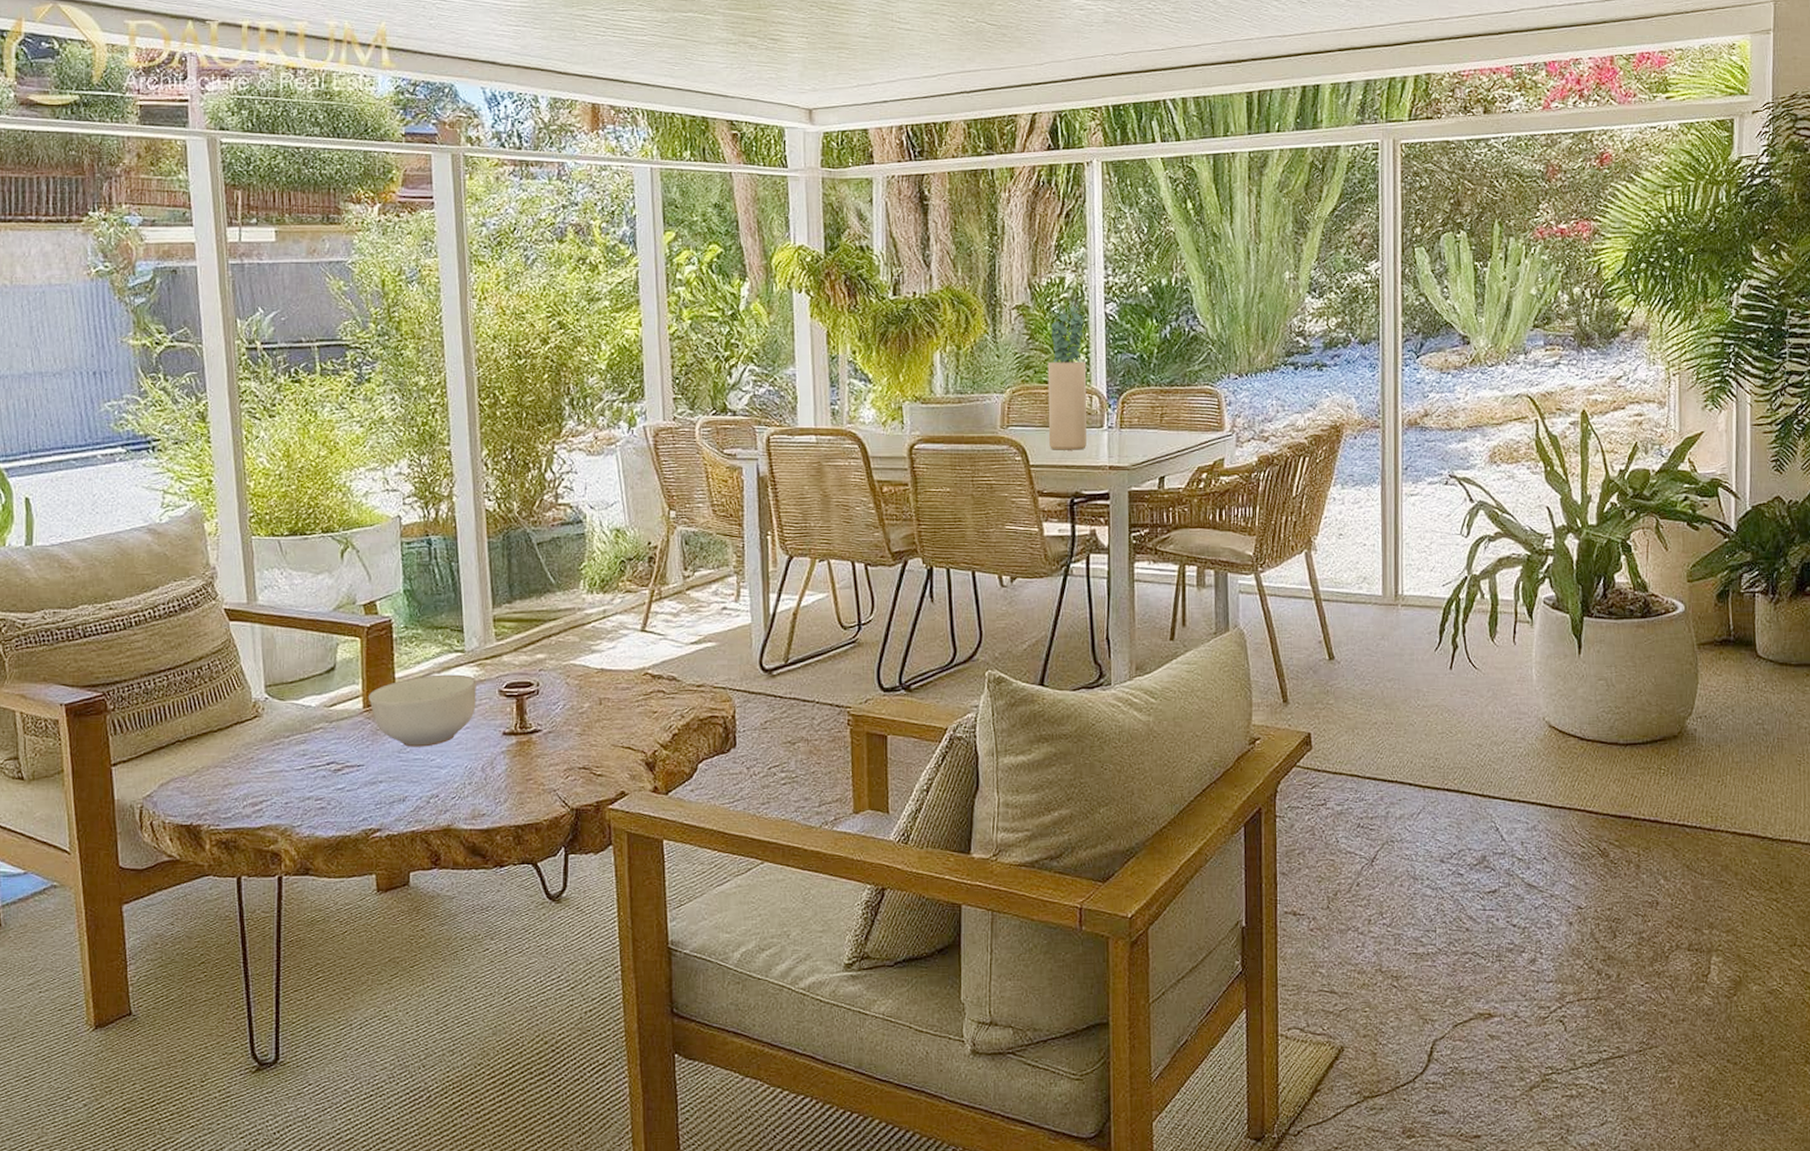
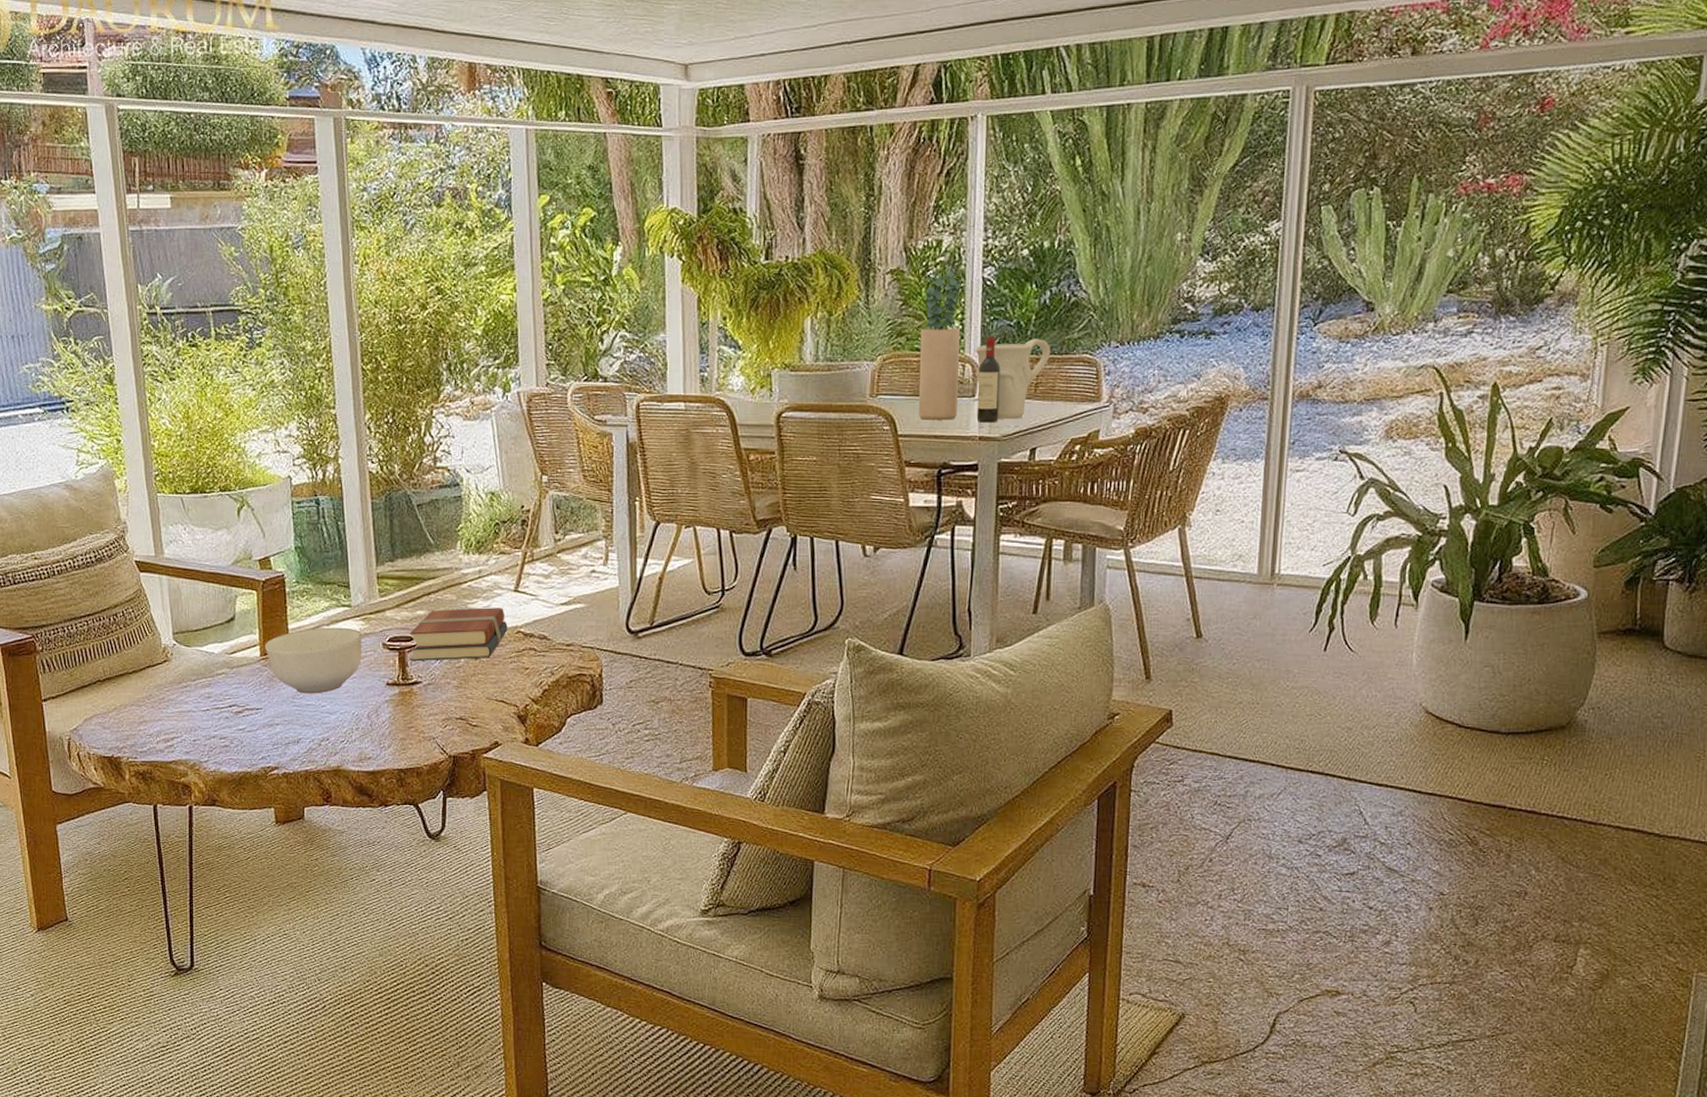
books: none [529,649,635,709] -> present [410,607,508,662]
pitcher: none [1101,371,1173,449] -> present [975,339,1050,419]
wine bottle: none [1105,369,1127,452] -> present [976,336,1001,423]

